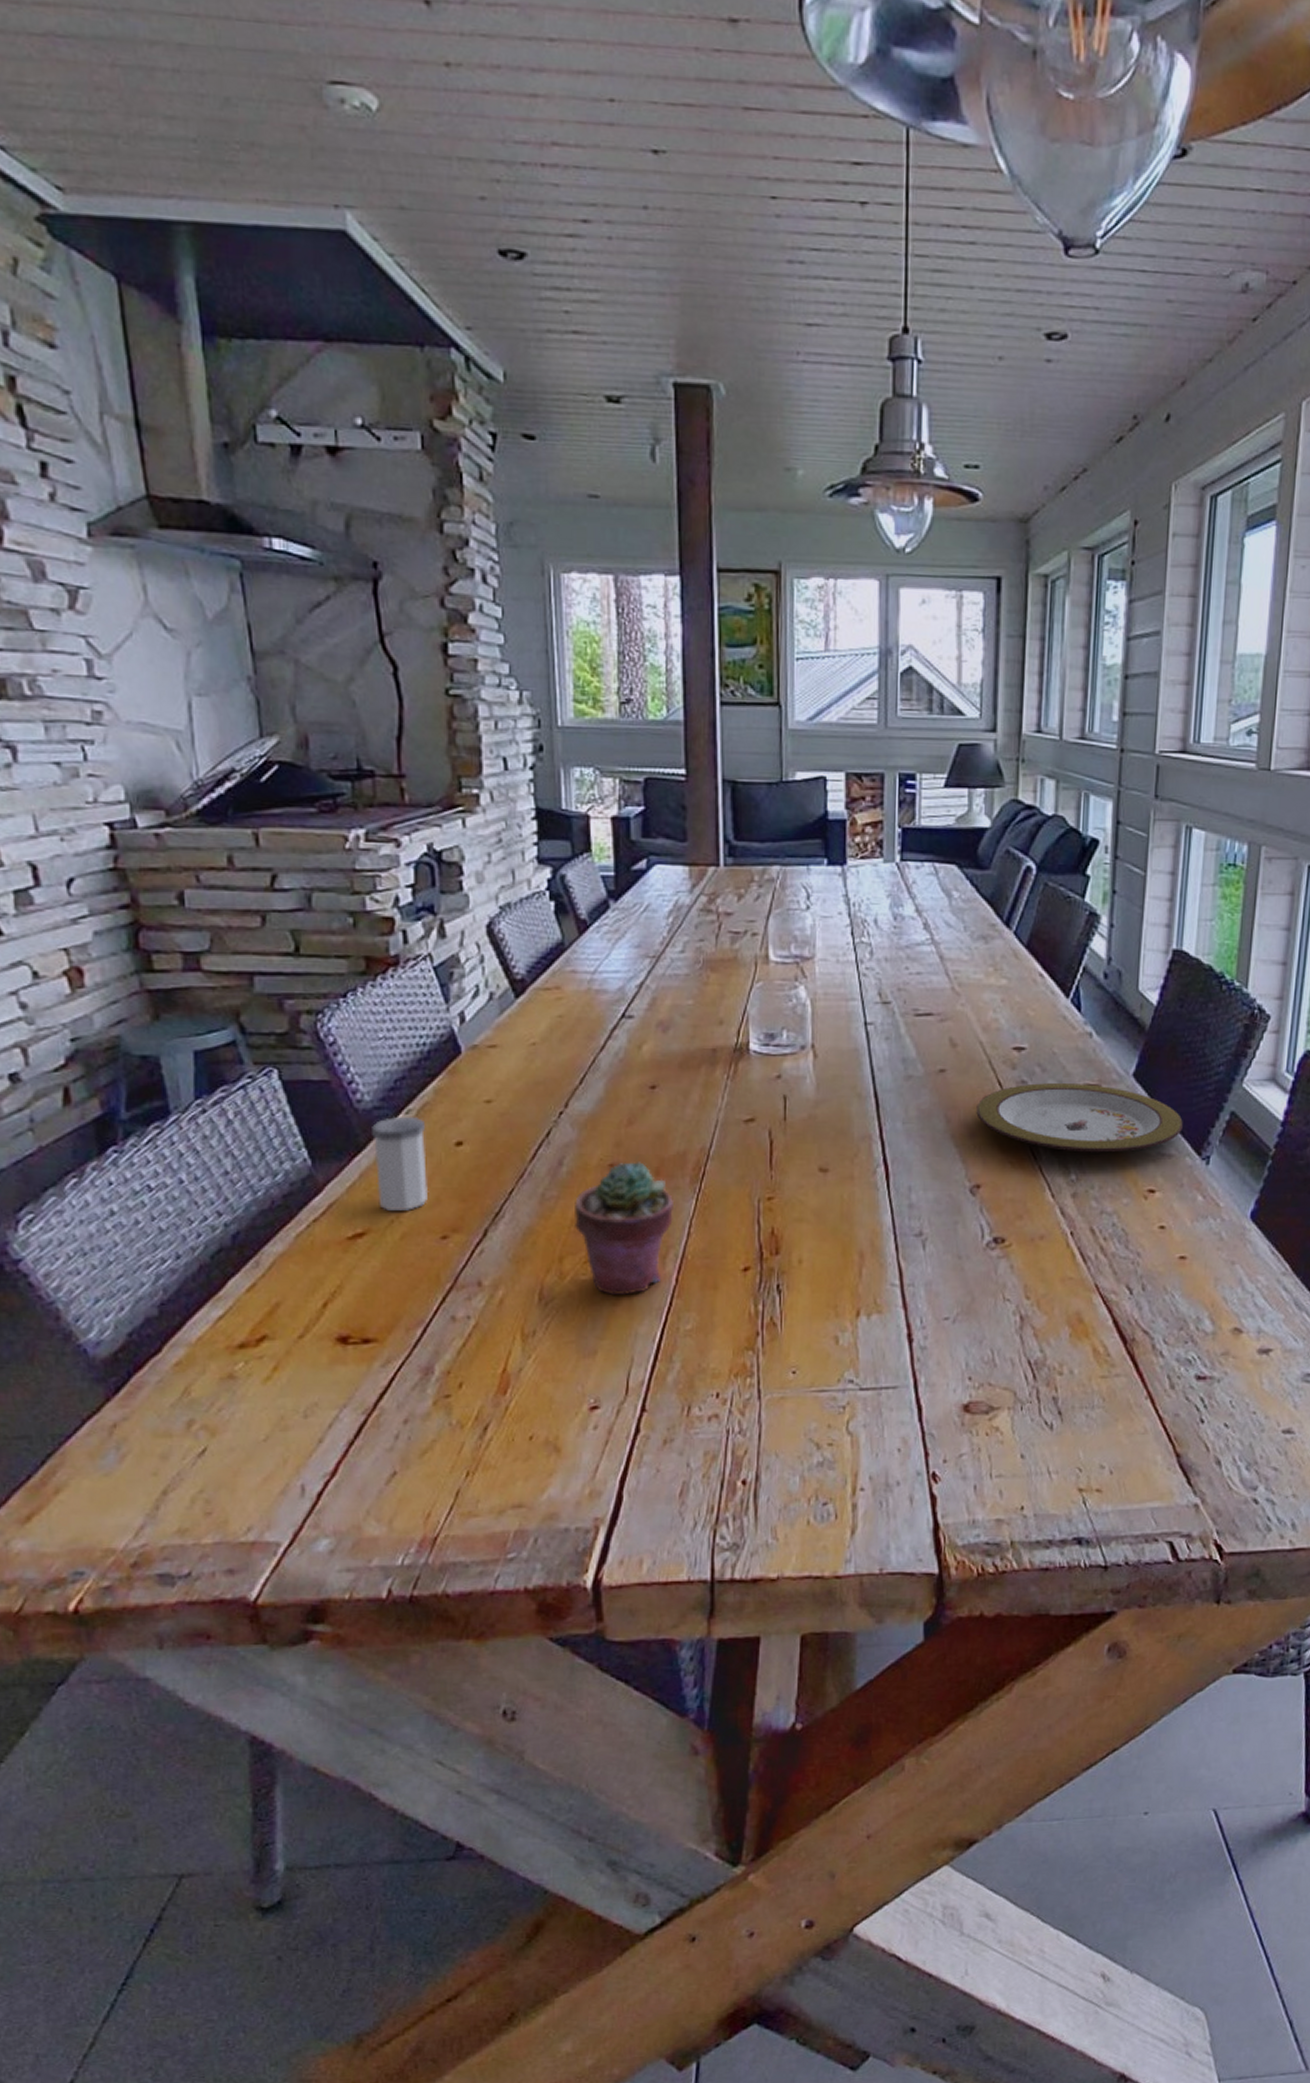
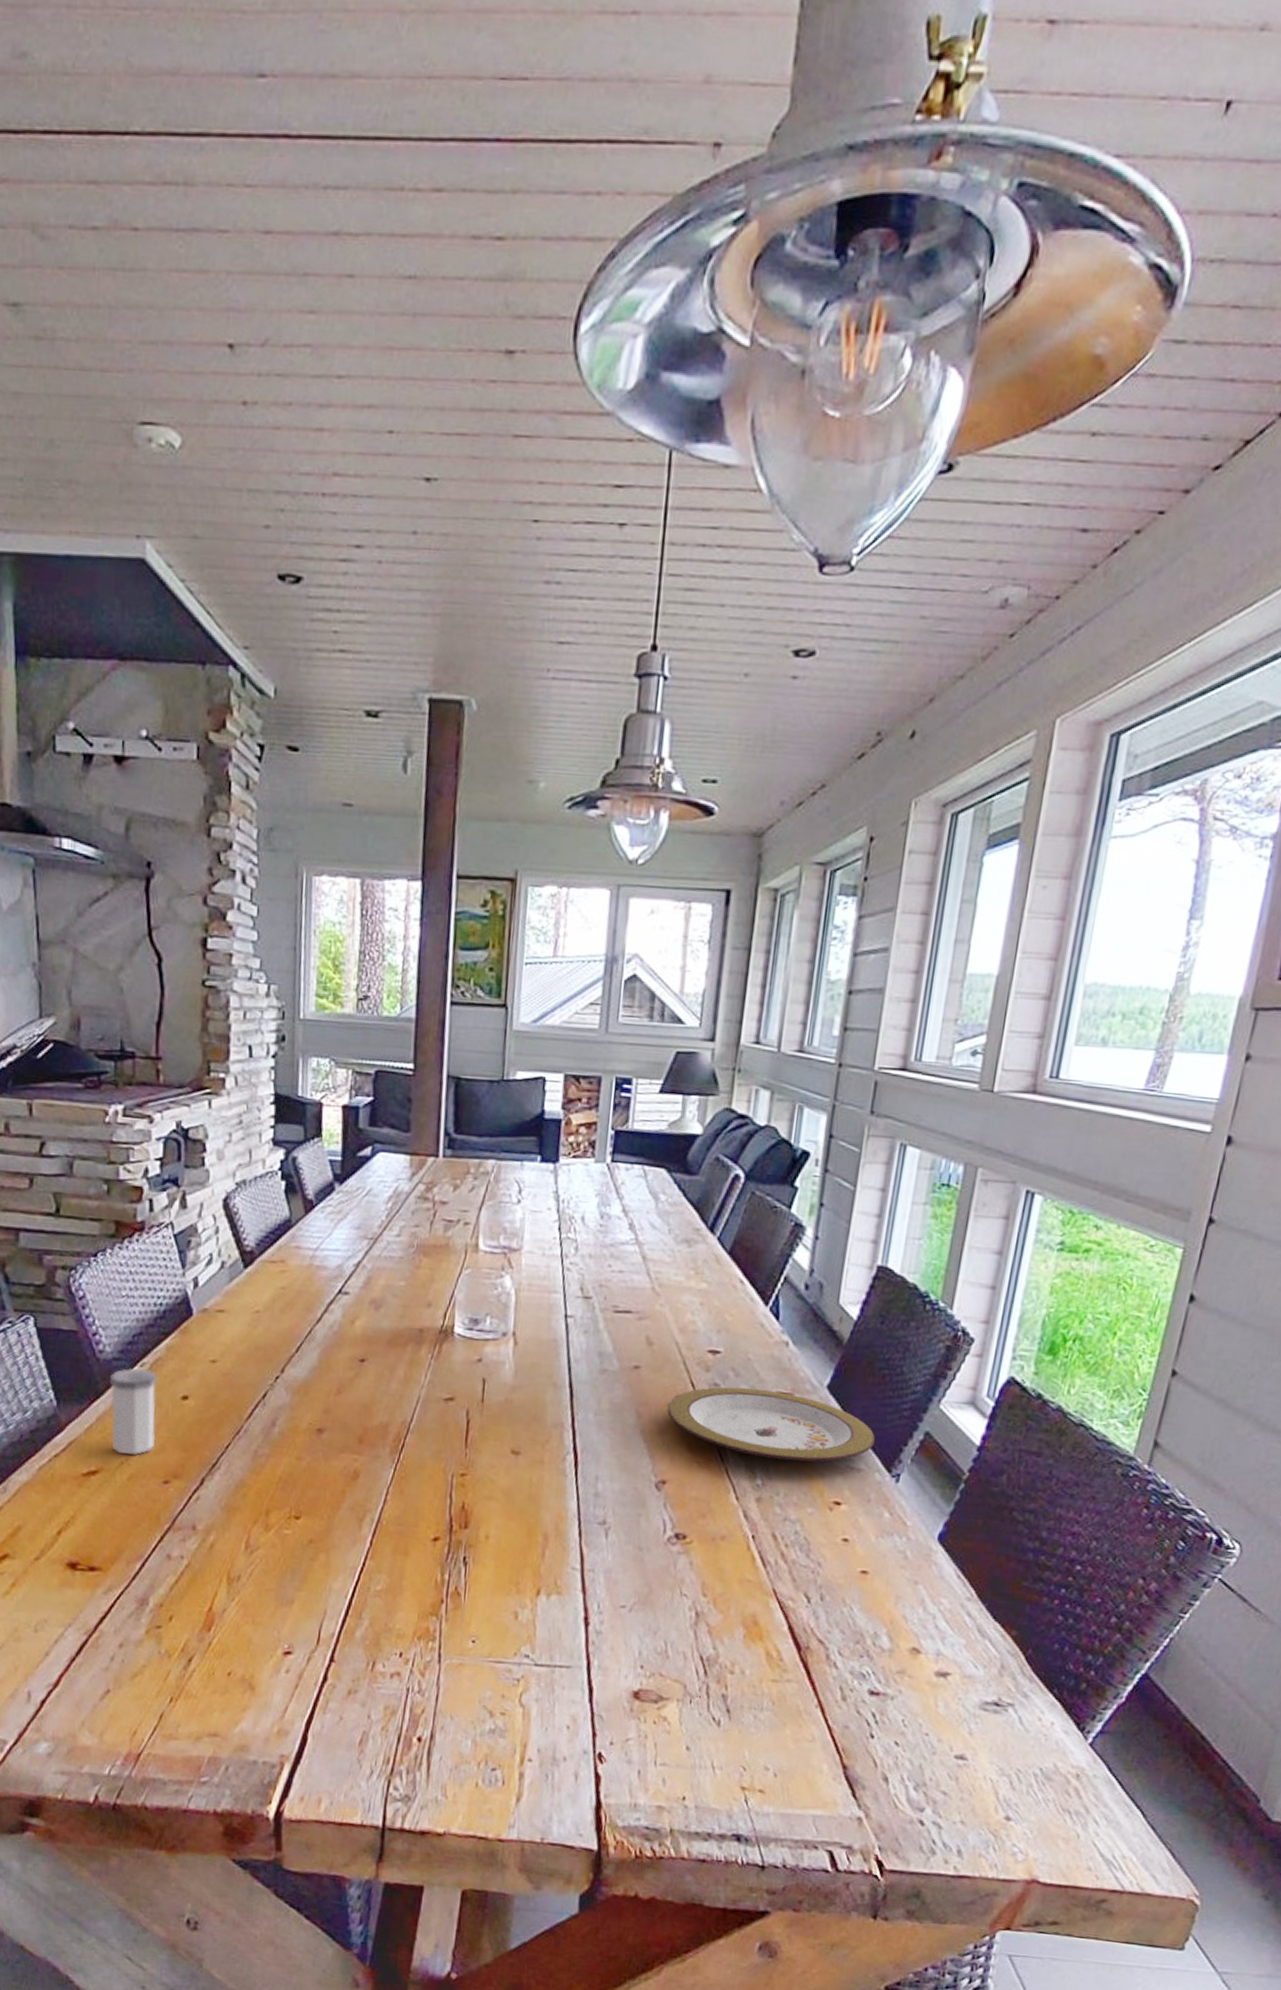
potted succulent: present [573,1162,675,1295] -> none [281,1428,375,1552]

